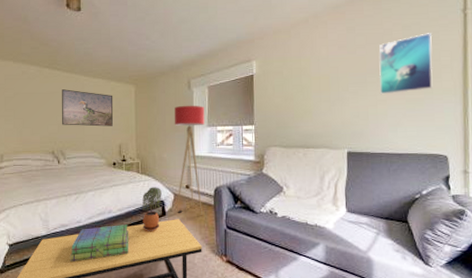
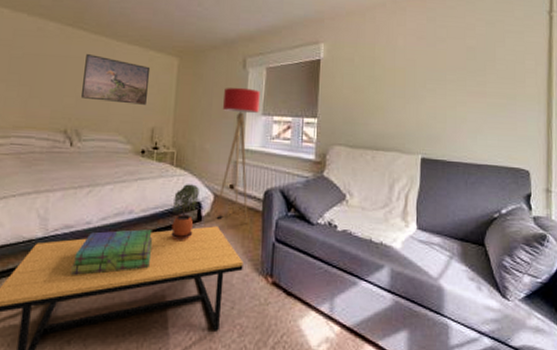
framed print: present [379,33,433,95] -> none [460,32,517,96]

